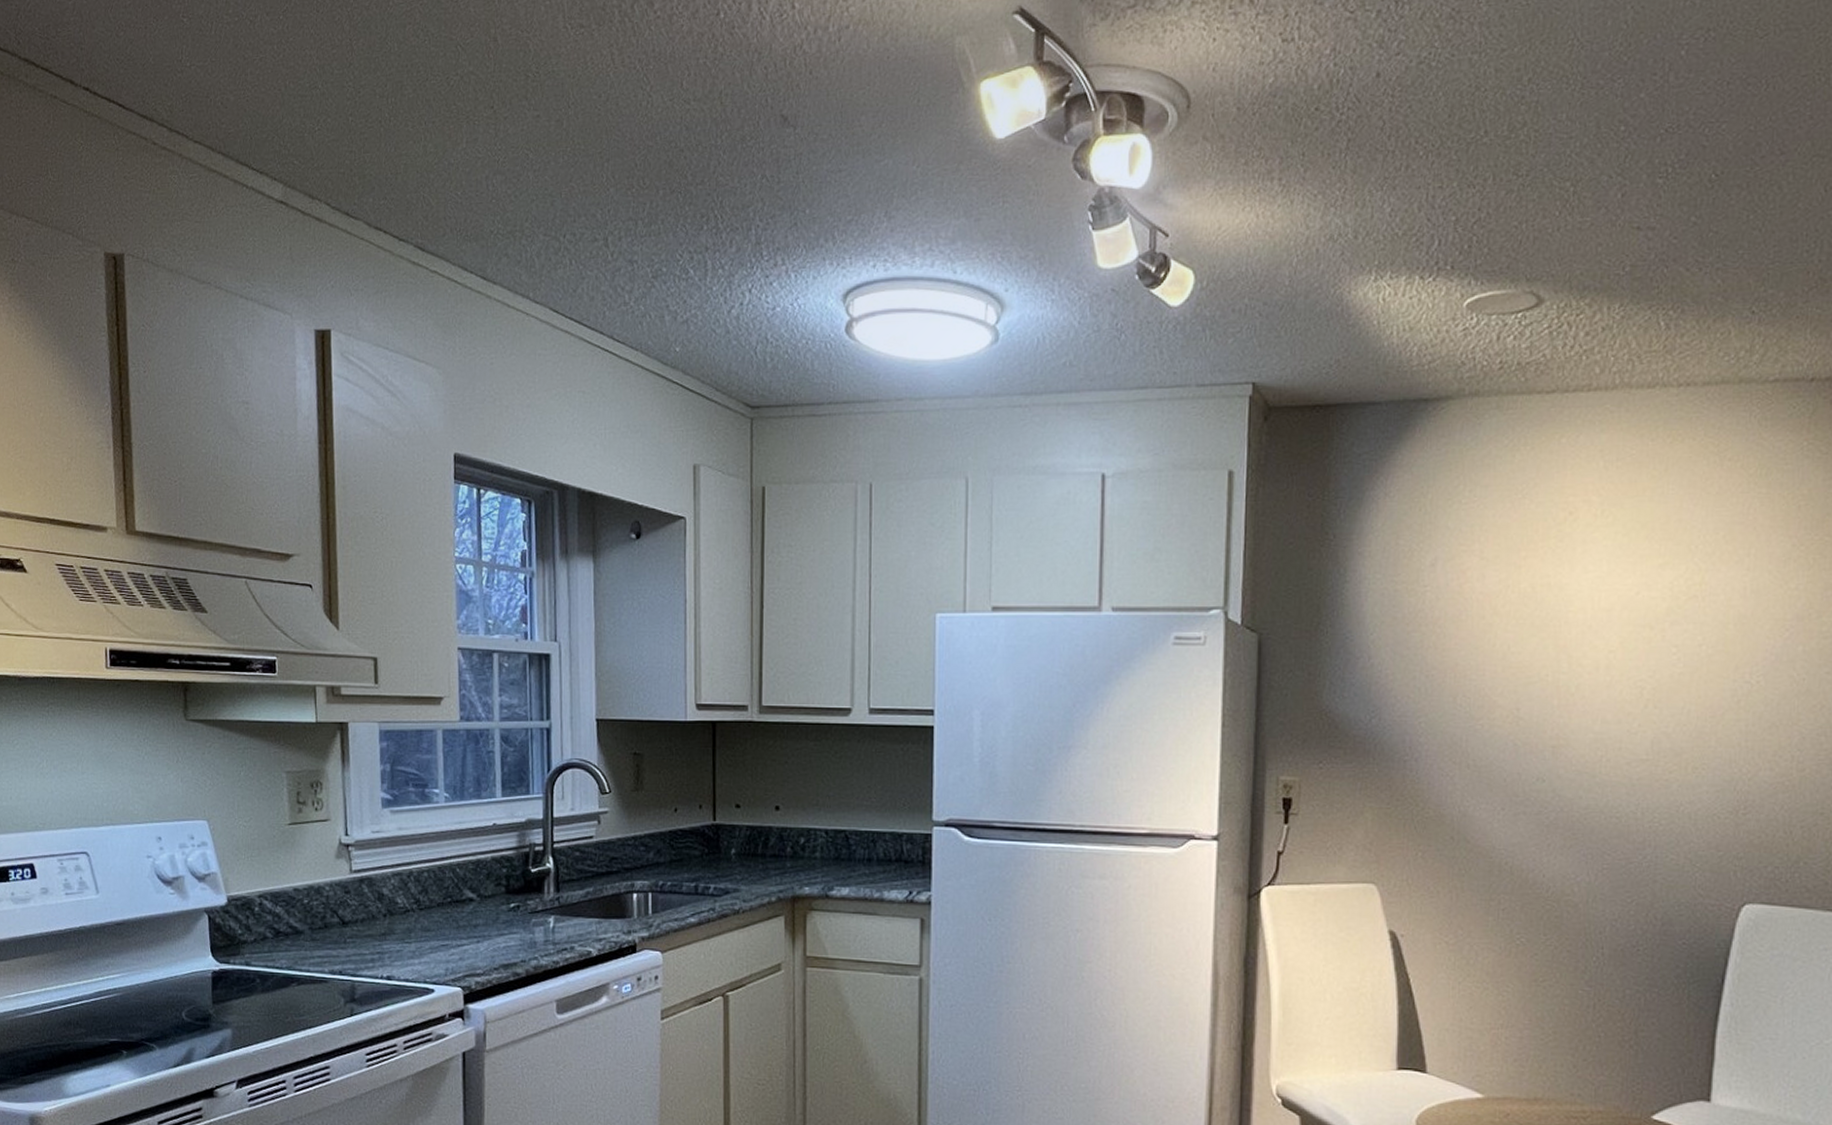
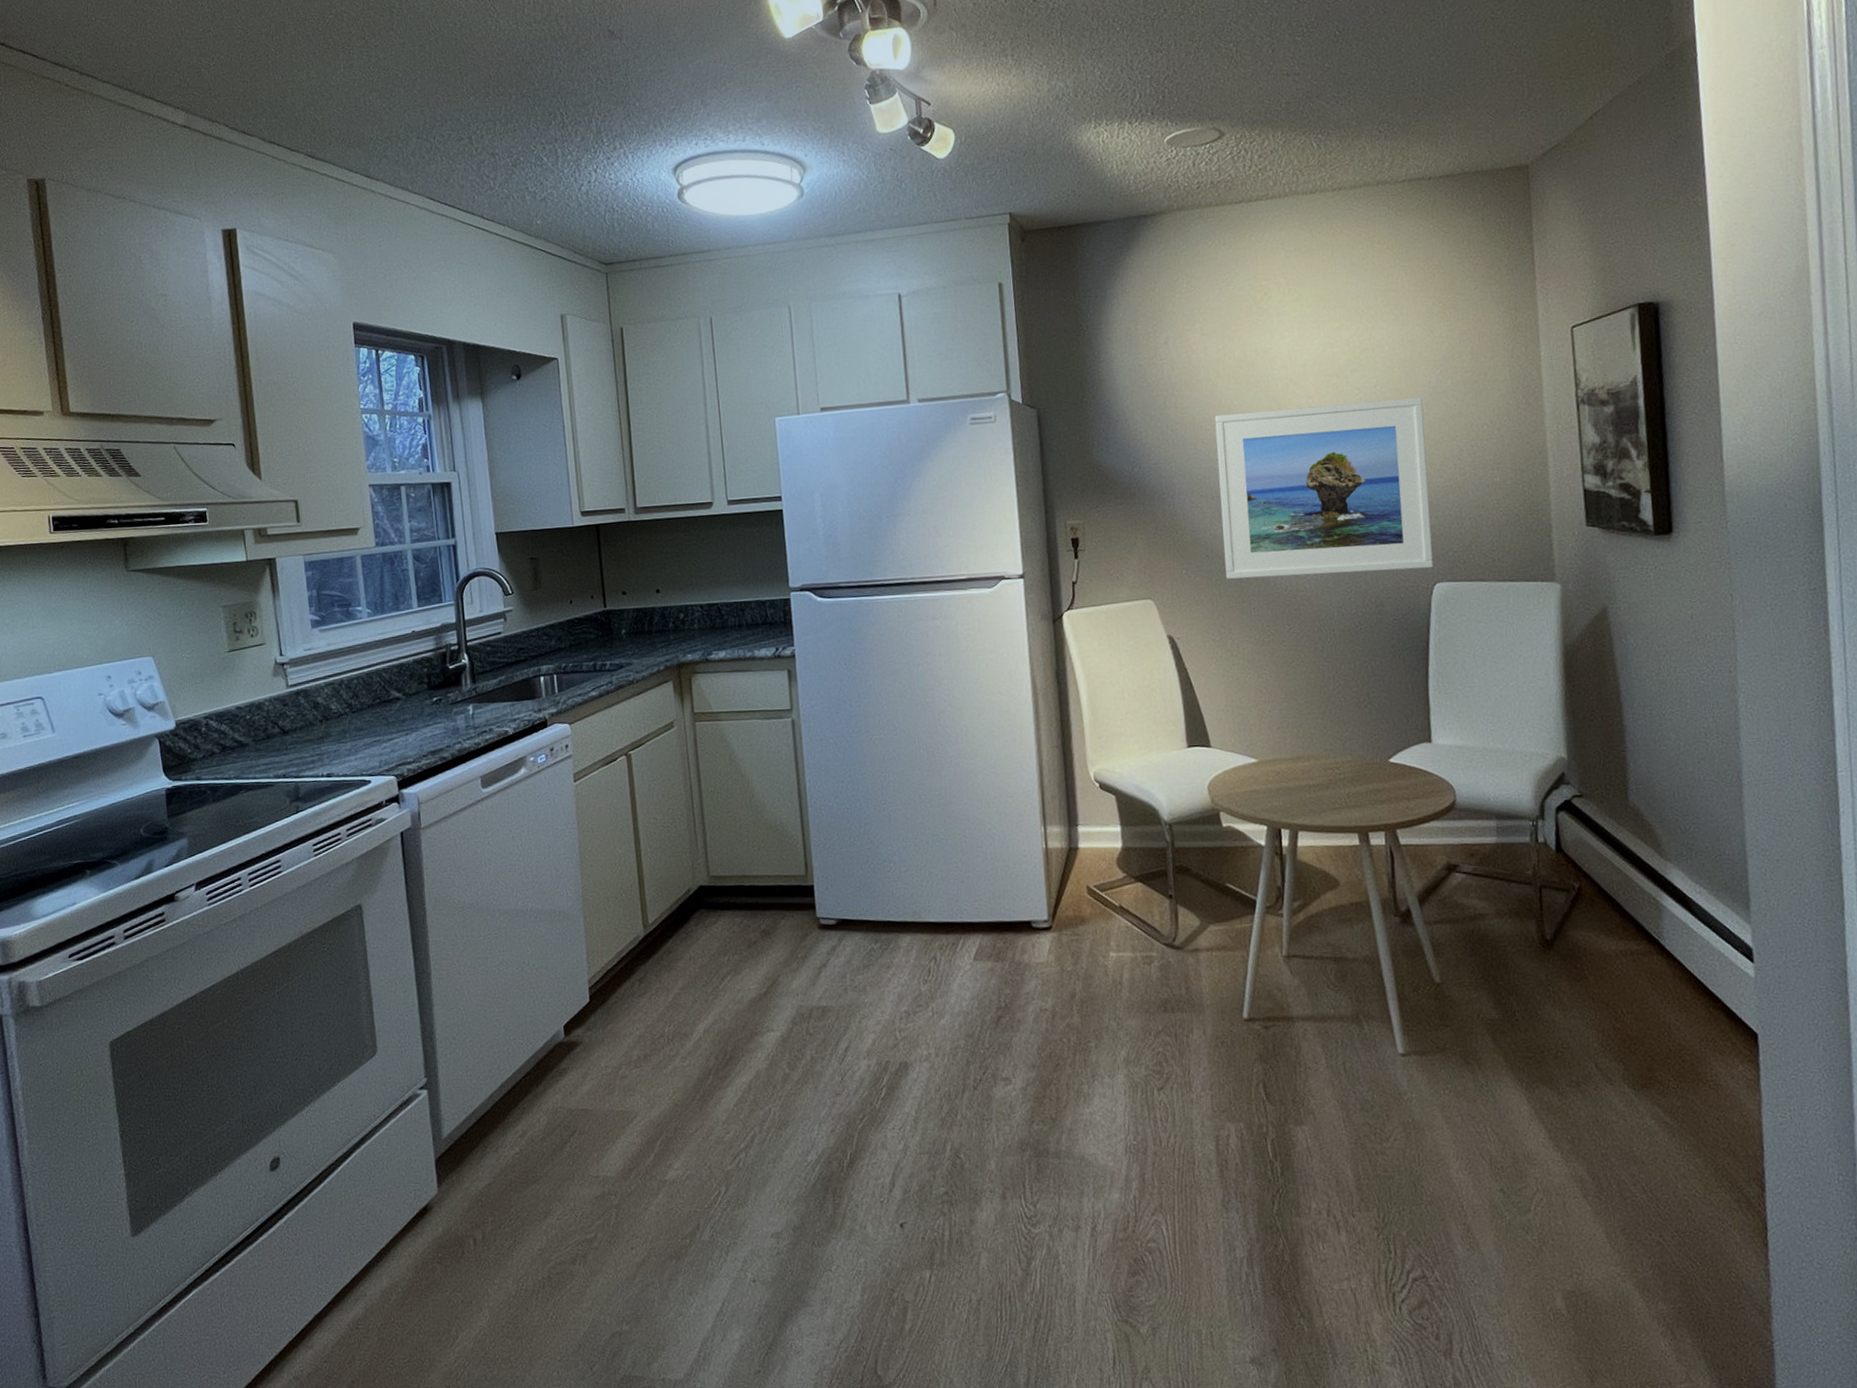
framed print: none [1473,663,1760,884] -> present [1214,397,1433,579]

